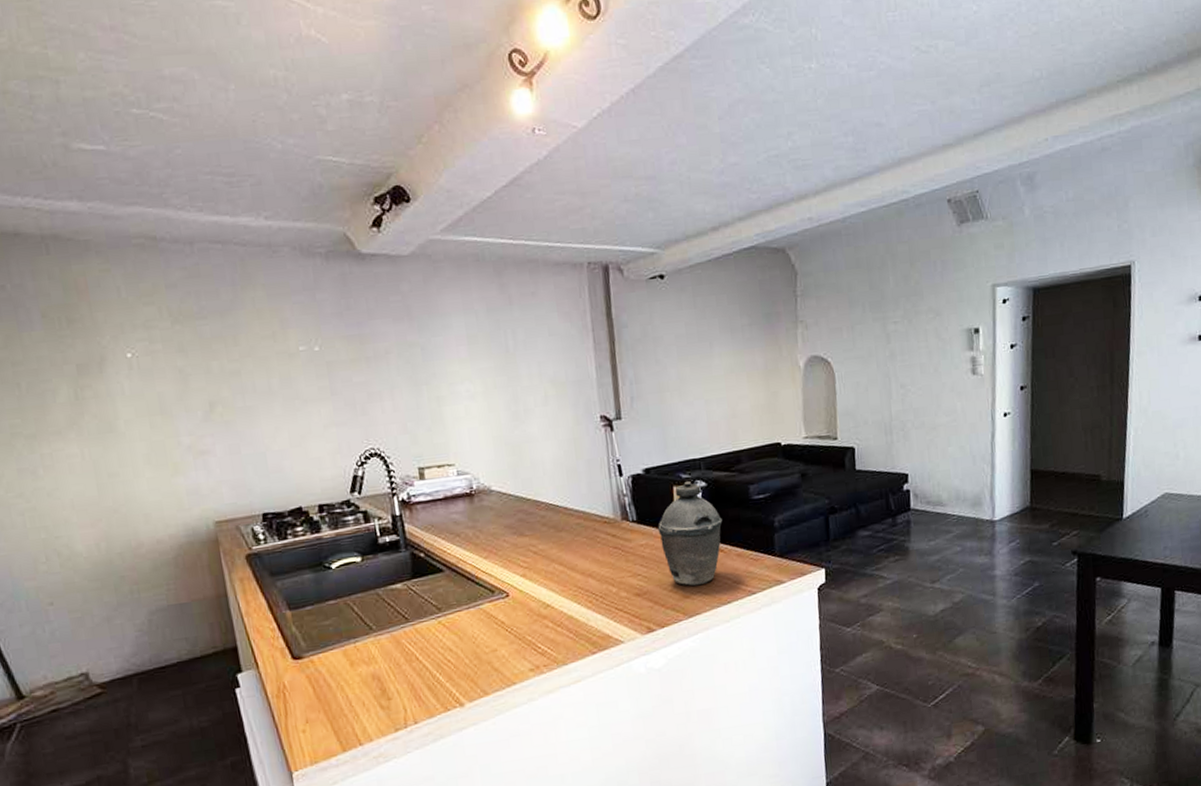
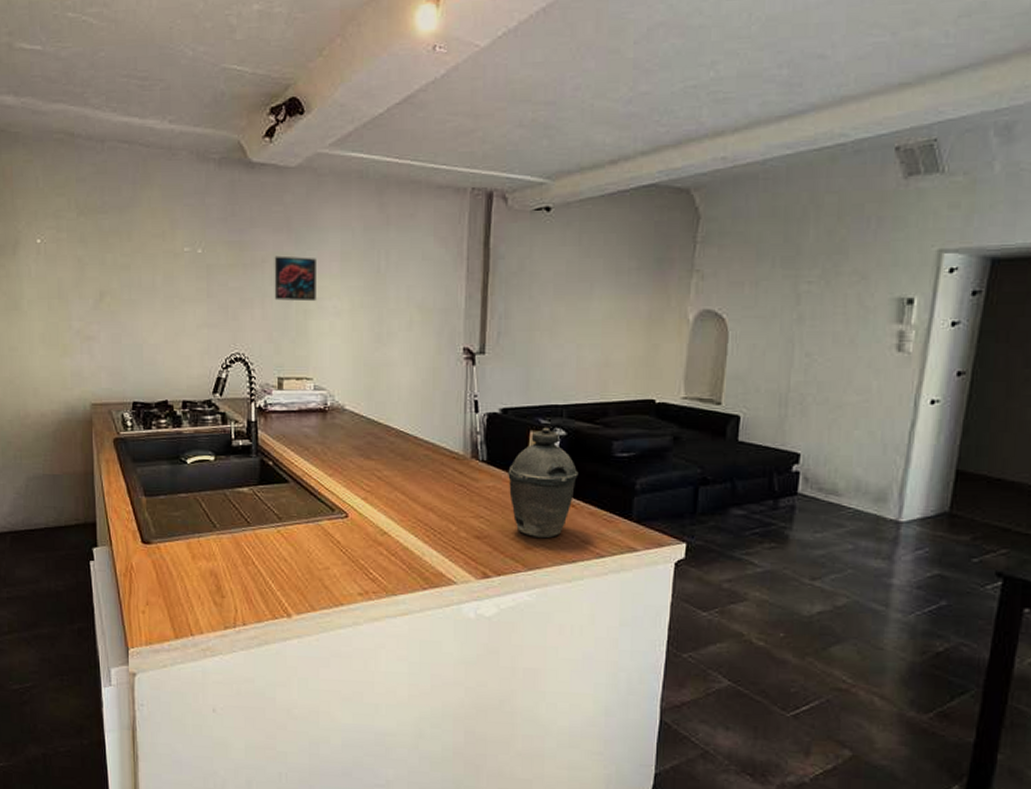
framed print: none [398,344,448,391] -> present [274,256,316,302]

